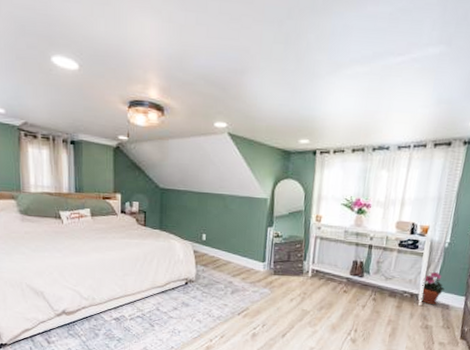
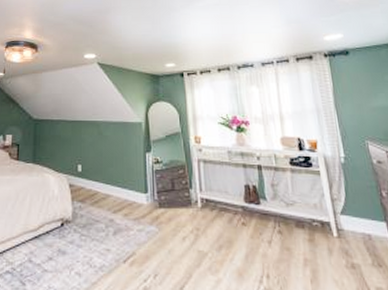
potted plant: present [421,271,445,305] -> none [329,192,358,235]

